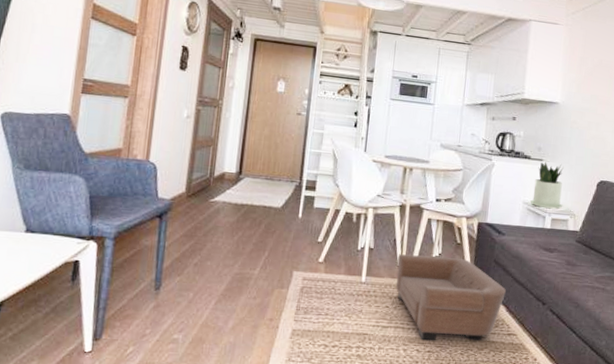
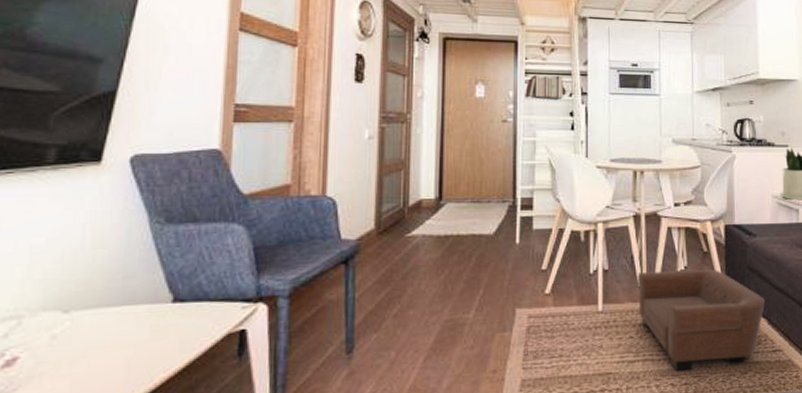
books: none [318,76,352,101] -> present [525,74,563,100]

